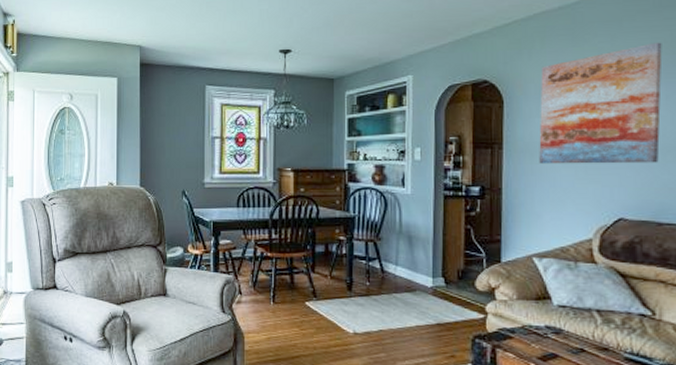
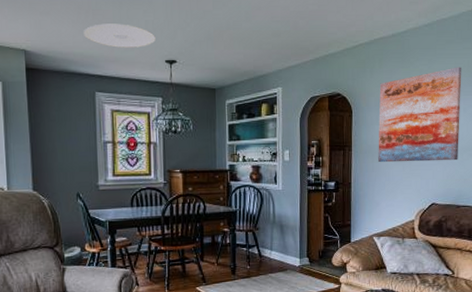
ceiling light: none [197,14,270,39] -> present [84,23,156,48]

